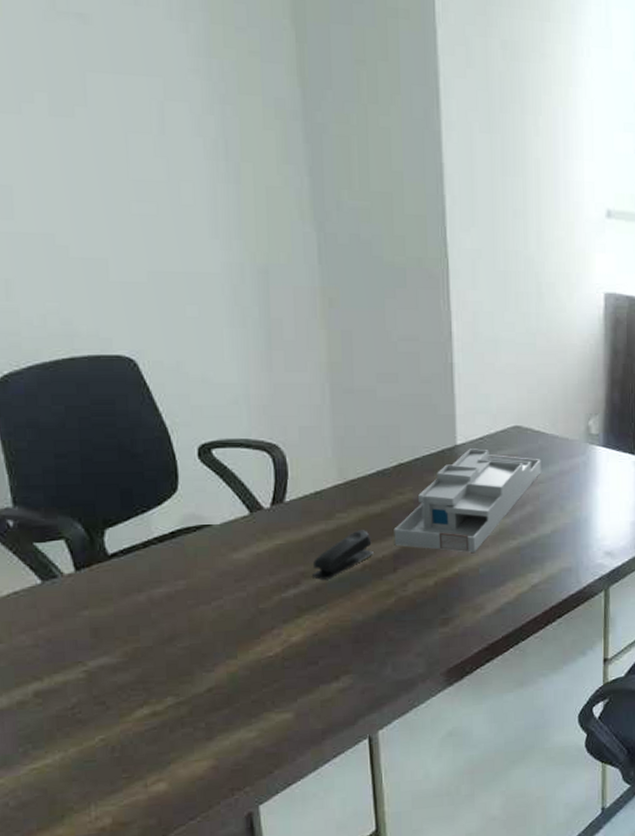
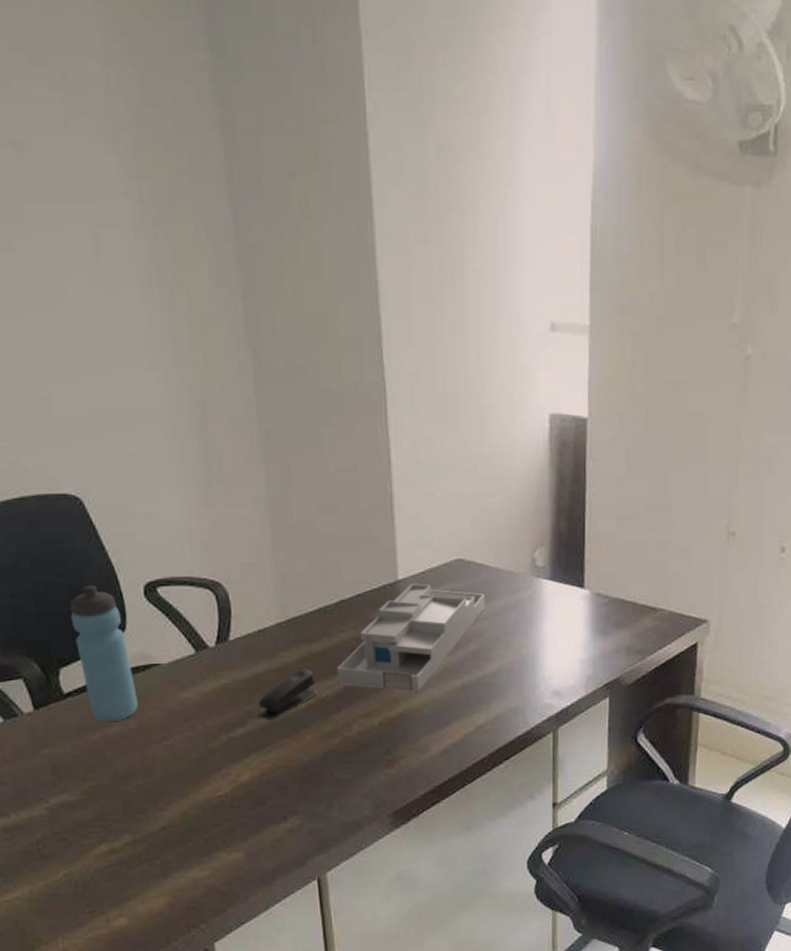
water bottle: none [119,445,187,582] -> present [70,584,138,721]

